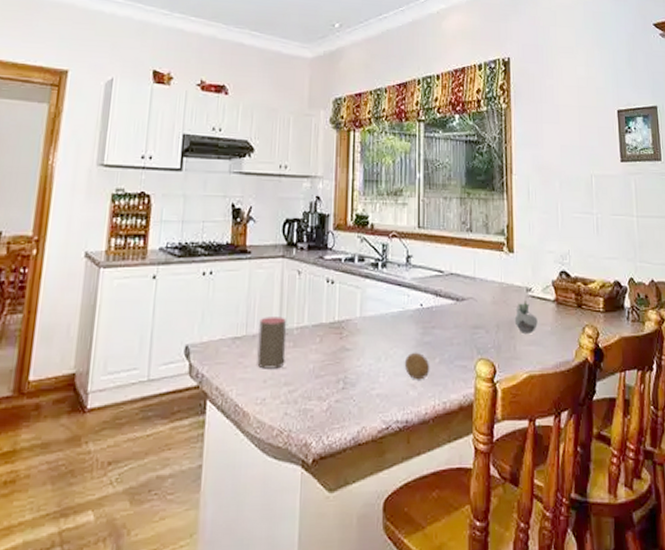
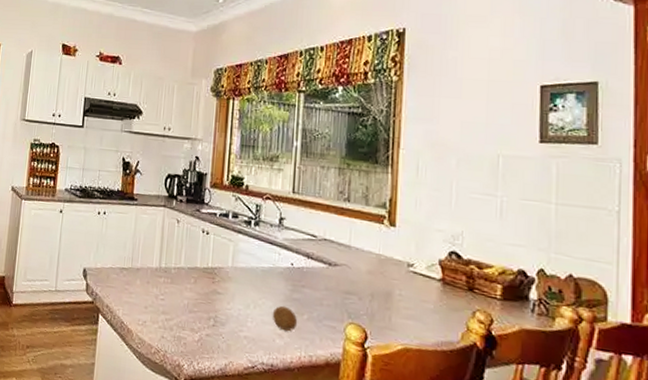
cup: present [257,317,287,369] -> none [140,254,166,299]
succulent plant: present [493,296,538,335] -> none [369,266,419,309]

